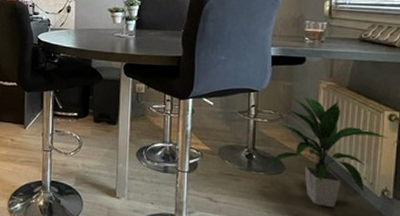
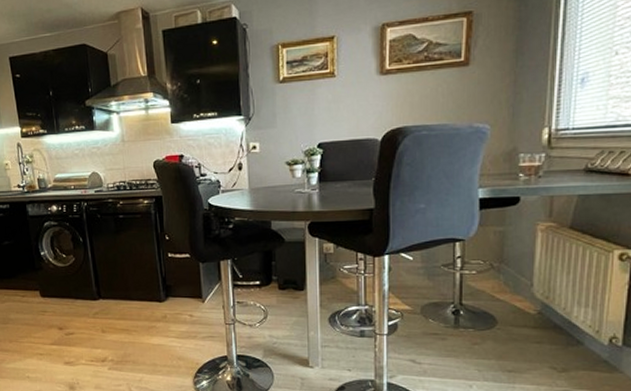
indoor plant: present [268,96,388,208] -> none [478,241,618,361]

